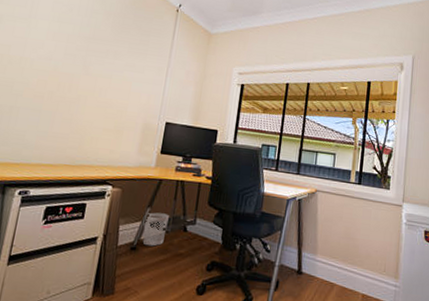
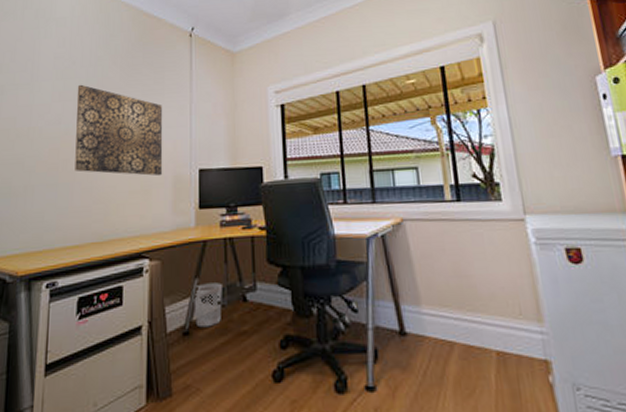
wall art: none [58,30,143,121] -> present [75,84,163,176]

